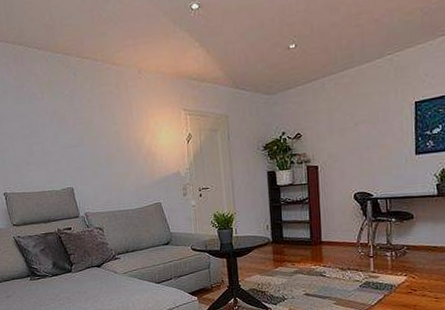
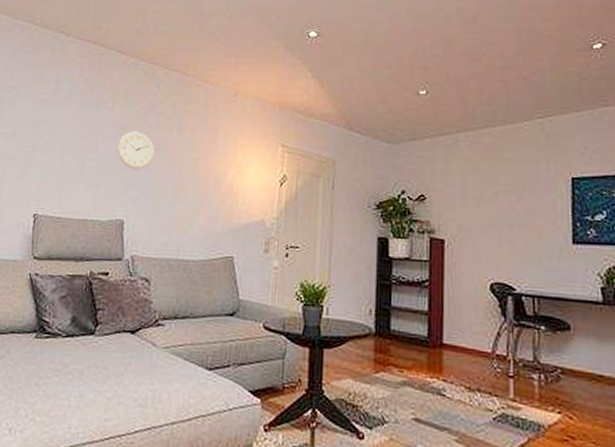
wall clock: none [54,115,85,147] -> present [117,131,155,170]

